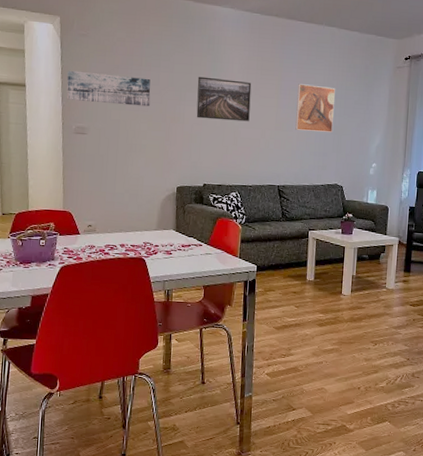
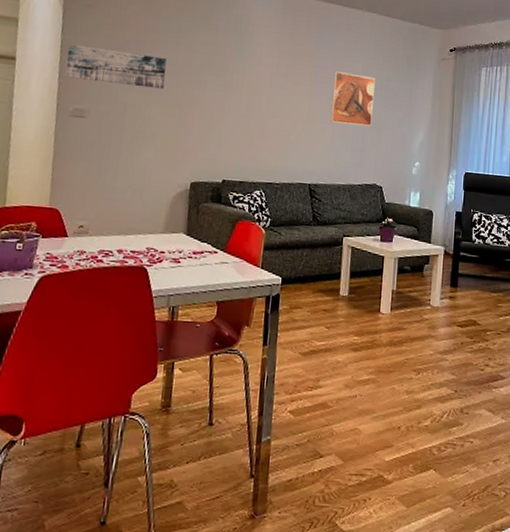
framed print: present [196,76,252,122] -> none [217,58,283,111]

